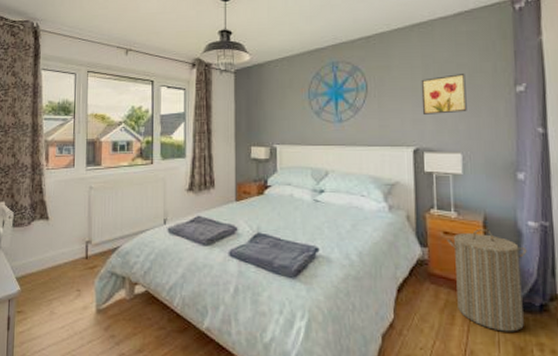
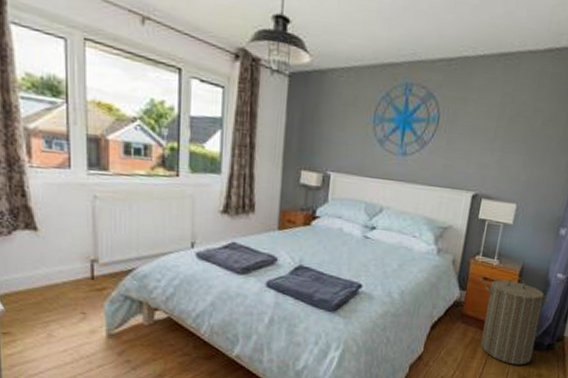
wall art: present [421,74,467,114] -> none [488,119,539,162]

